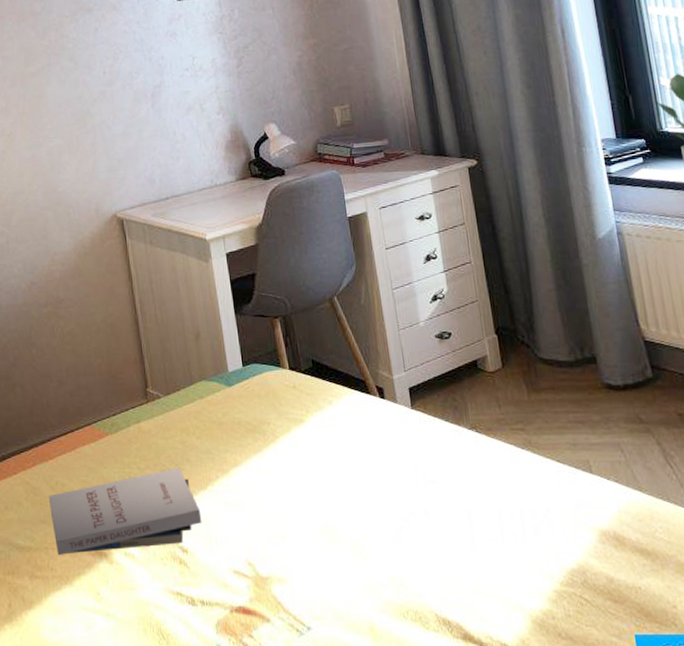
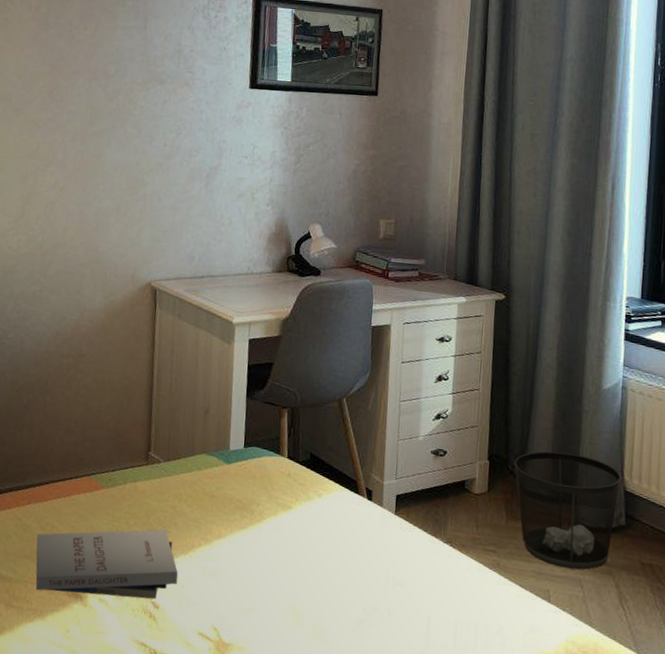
waste bin: none [523,311,643,434] -> present [514,451,622,570]

